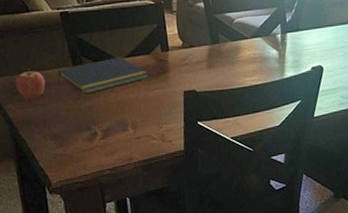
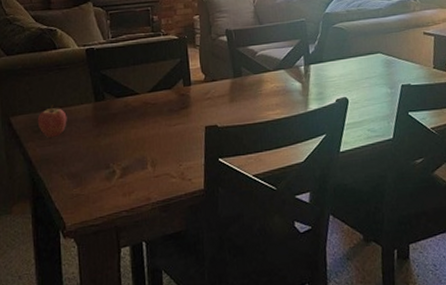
notepad: present [58,56,148,94] -> none [79,92,169,131]

